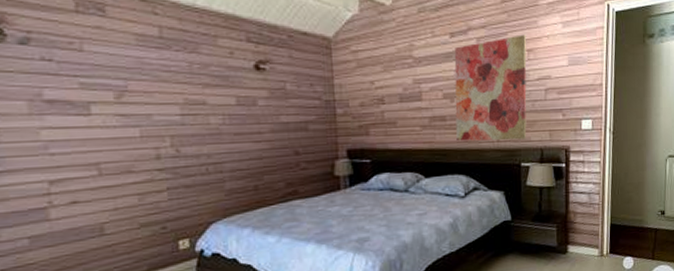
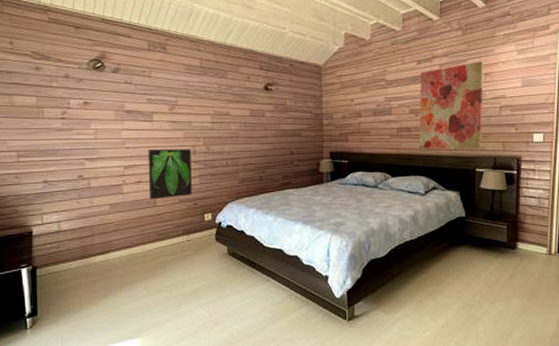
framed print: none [85,153,158,226] -> present [148,149,192,200]

